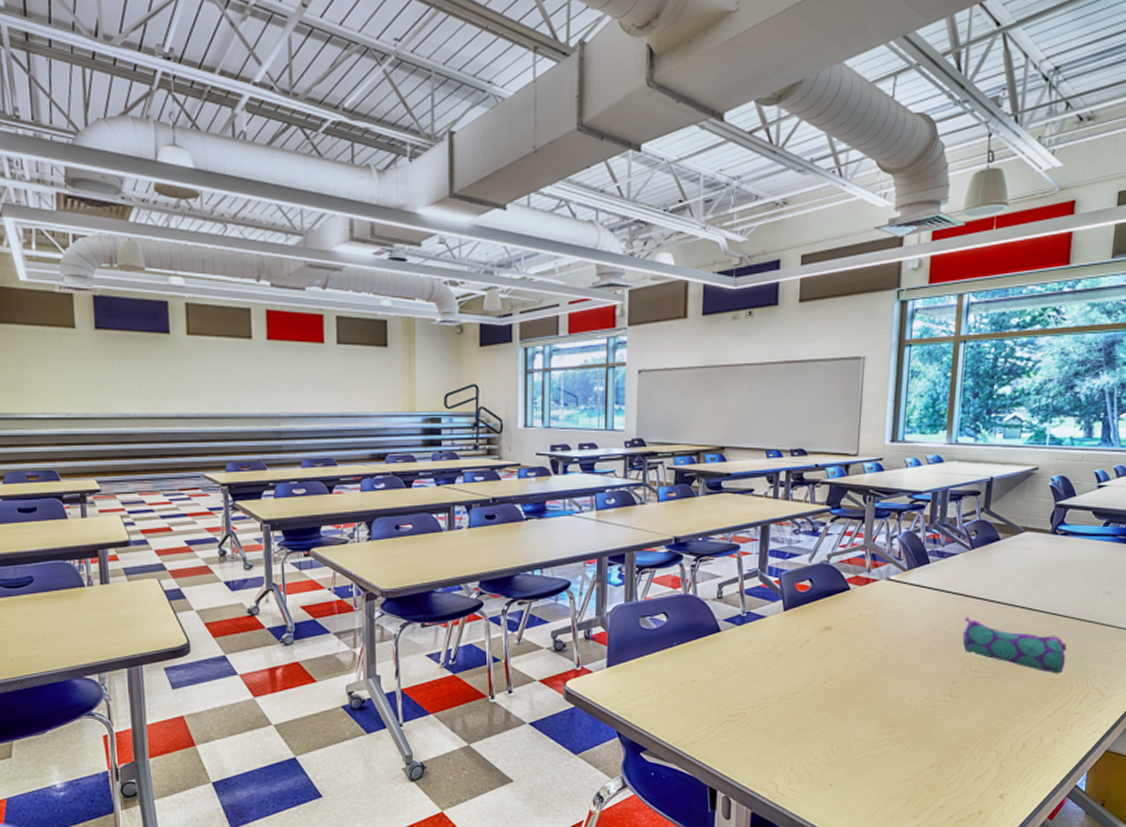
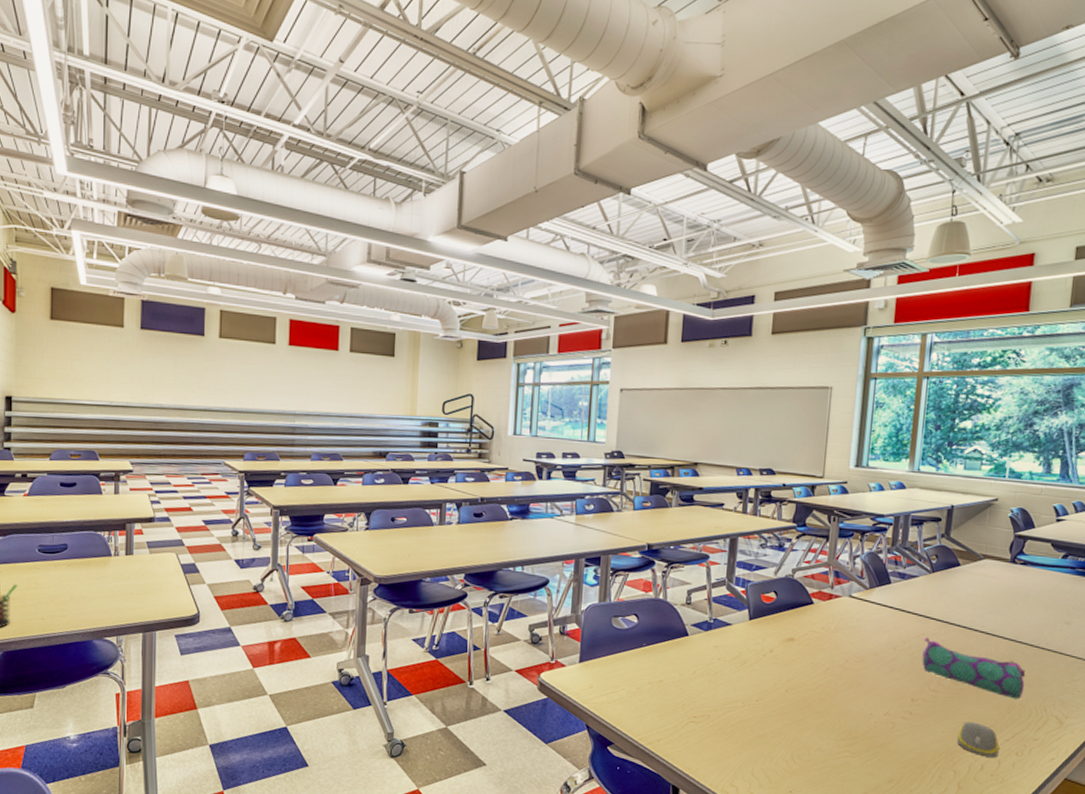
computer mouse: none [998,700,1041,735] -> present [956,722,999,758]

